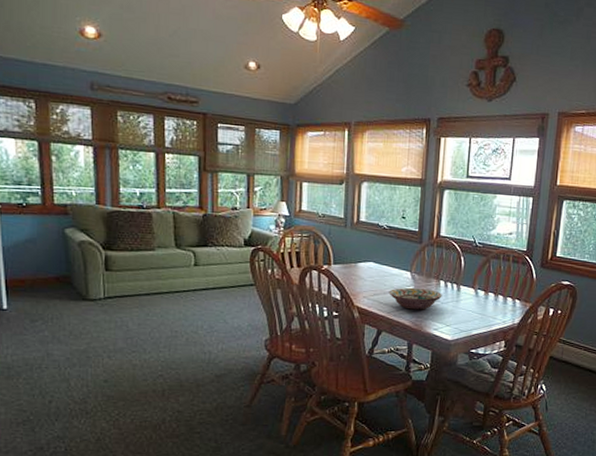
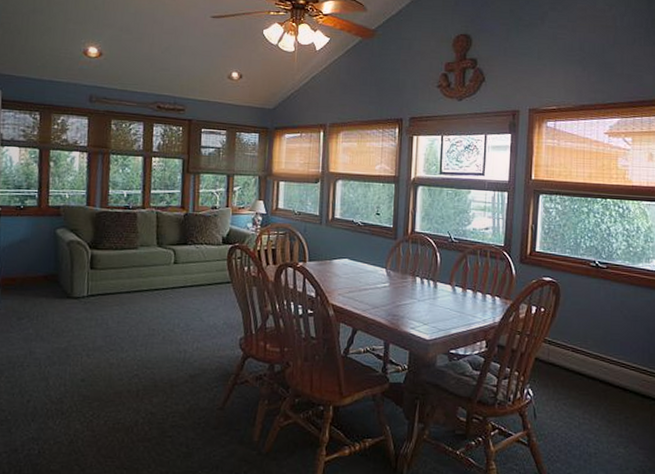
decorative bowl: present [389,287,442,310] -> none [364,284,419,308]

